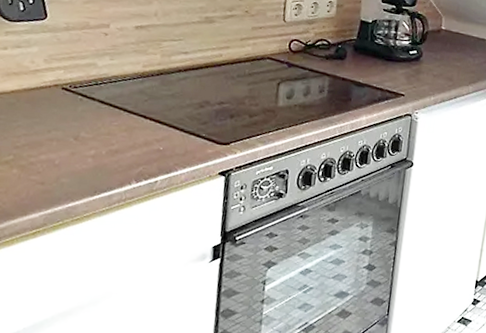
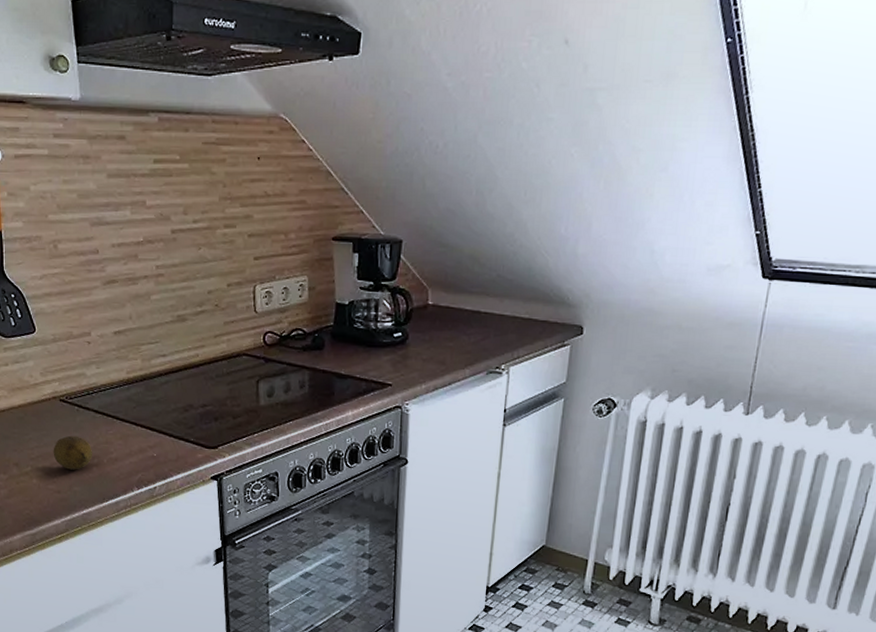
fruit: none [43,124,91,161] -> present [53,435,92,470]

